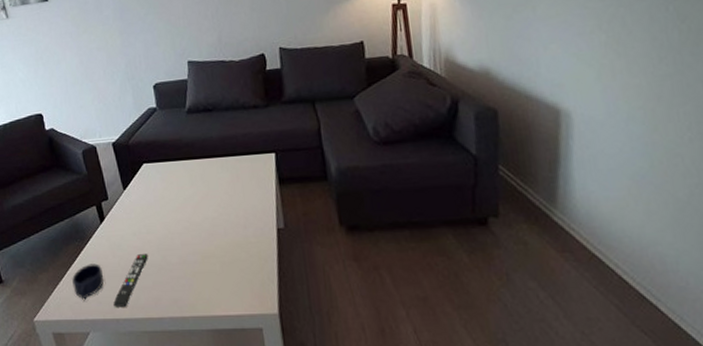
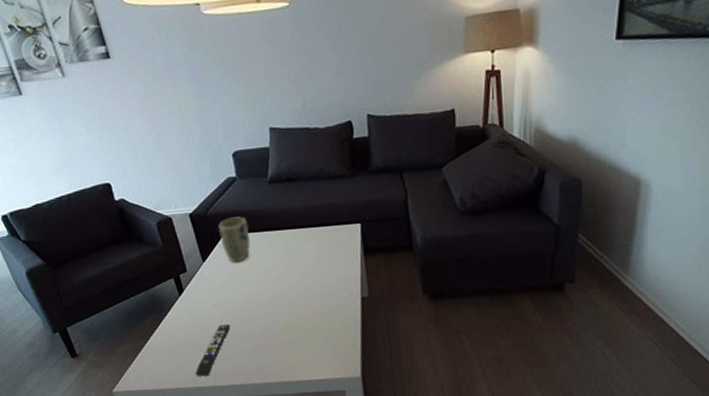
mug: present [72,263,104,301] -> none [151,335,185,372]
plant pot: none [138,145,169,191] -> present [218,216,251,263]

